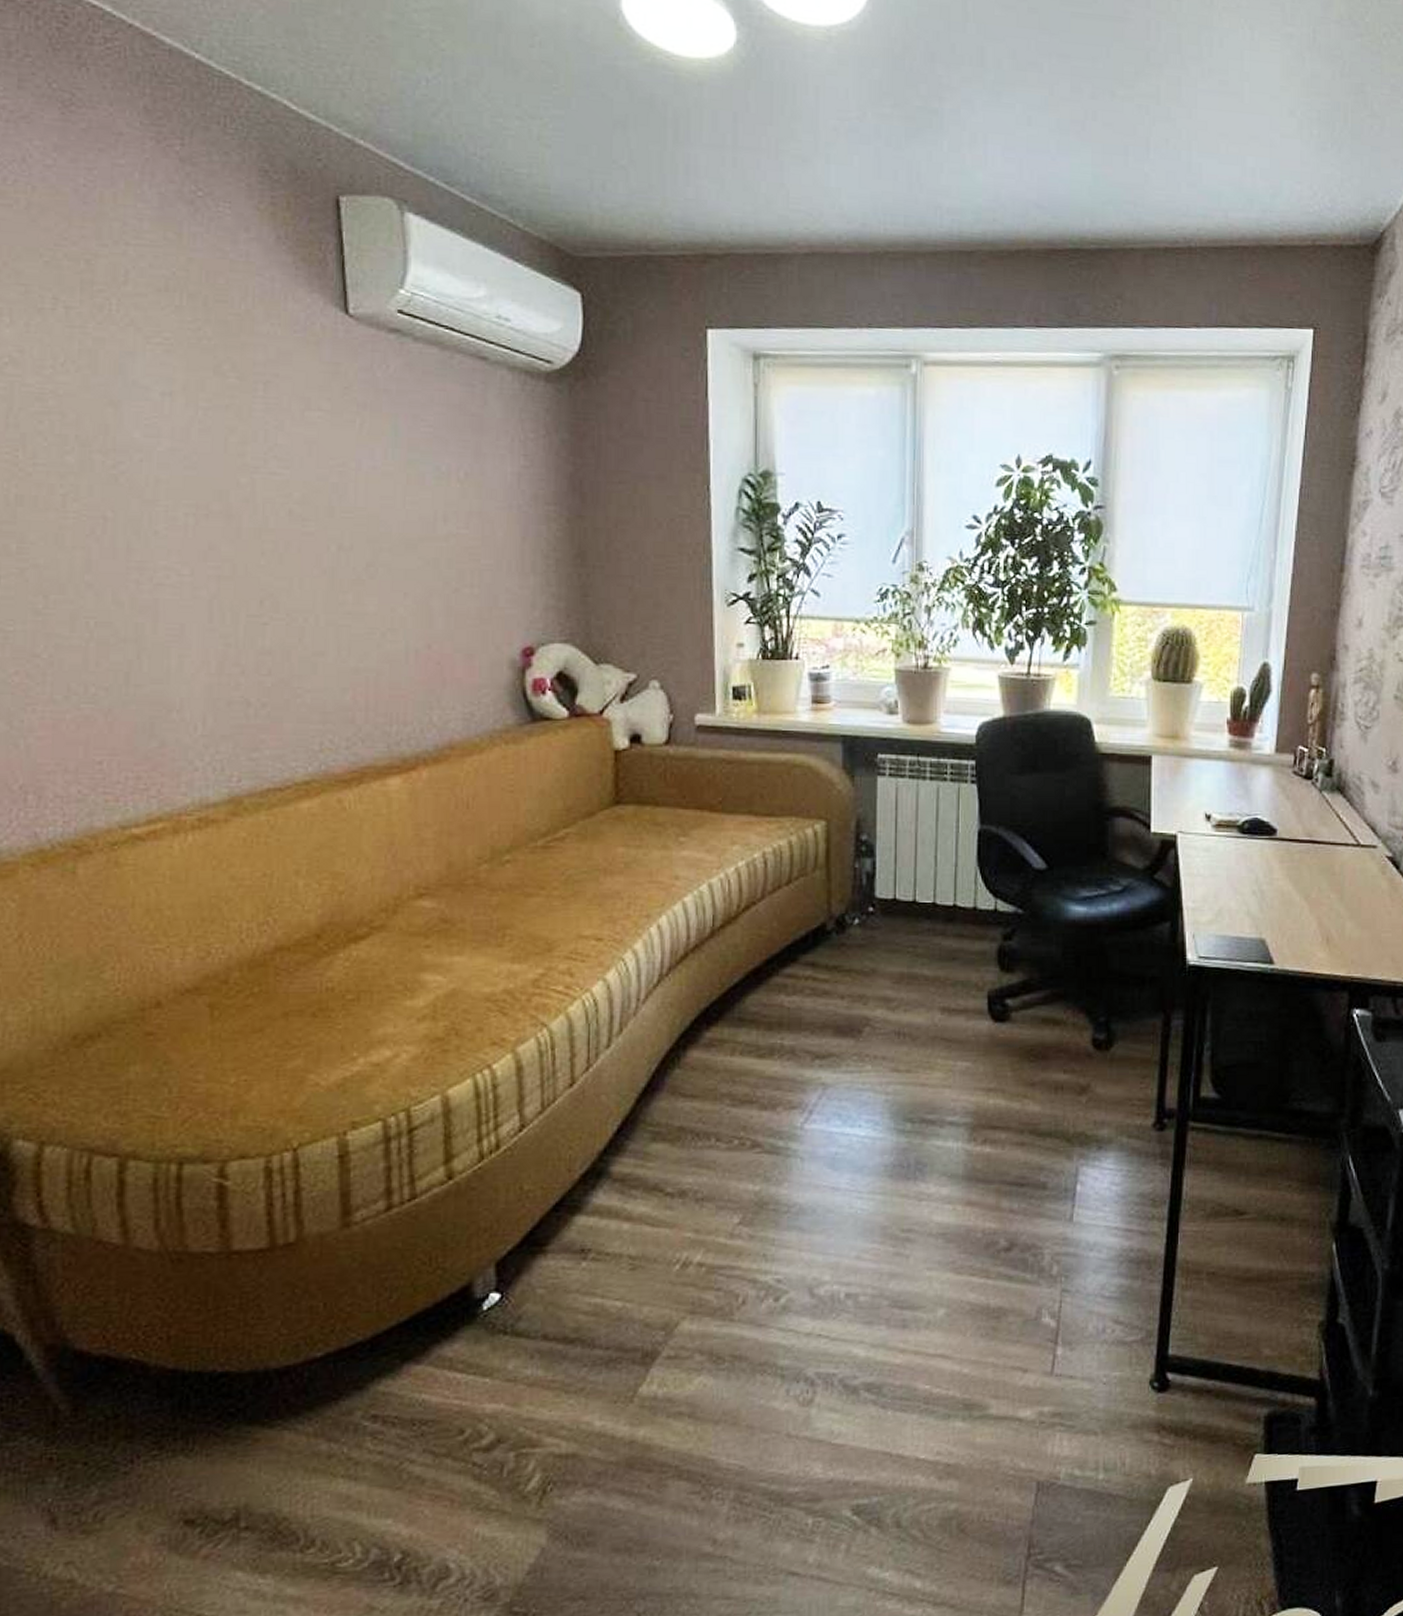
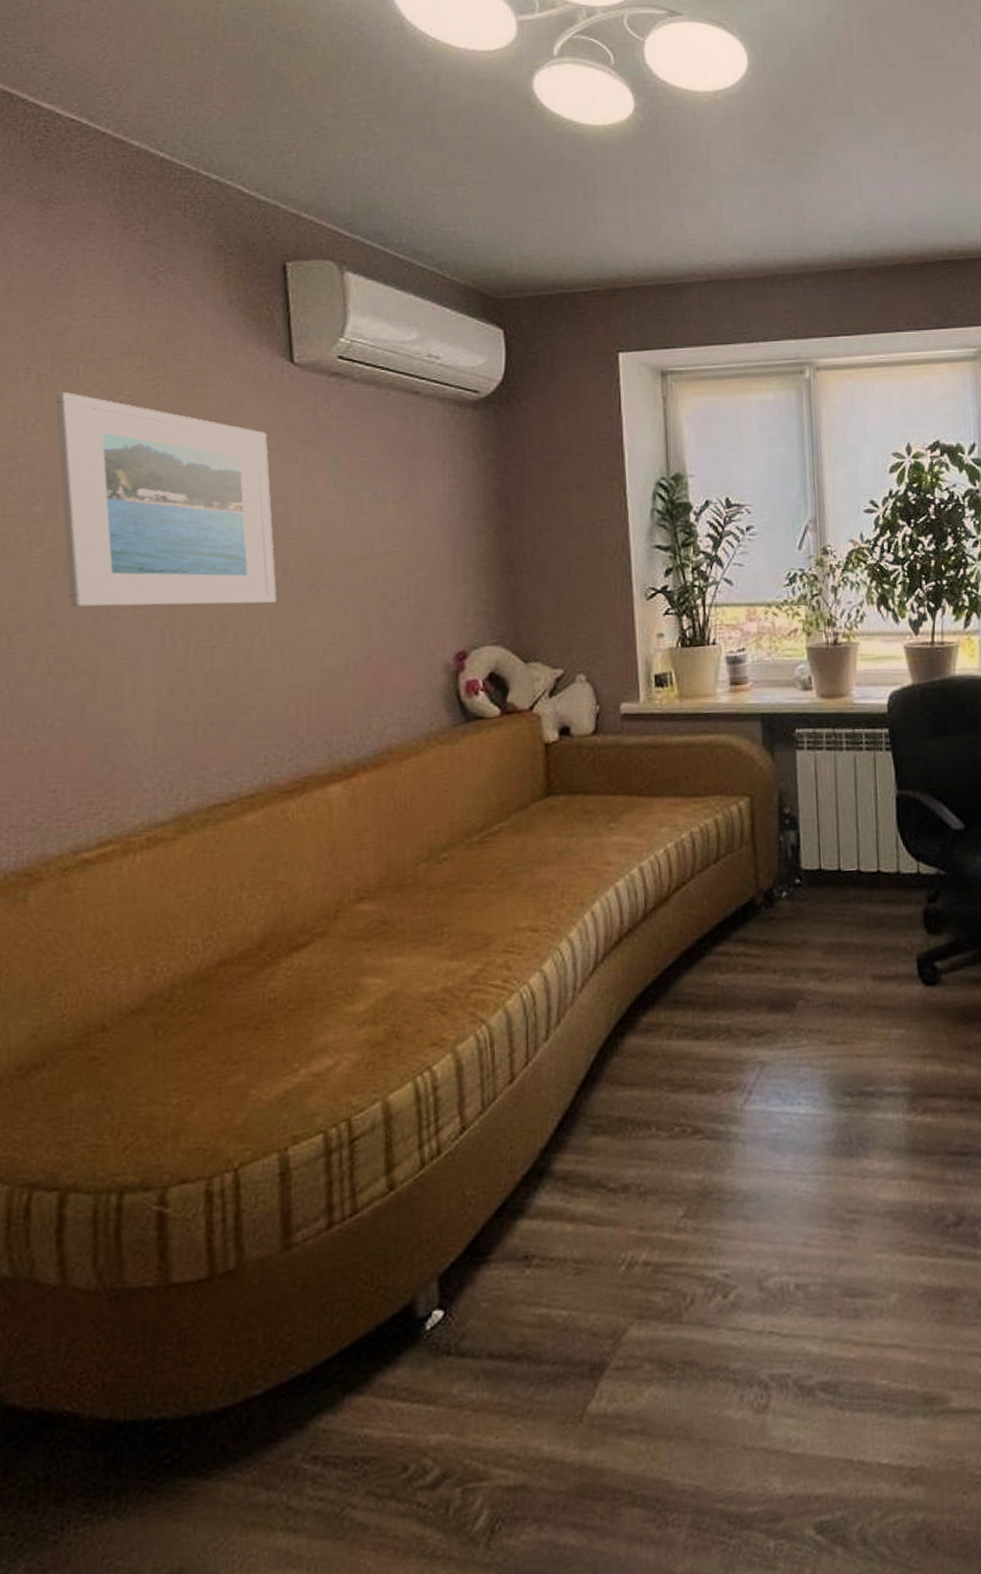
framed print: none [85,329,332,581] -> present [55,392,277,607]

